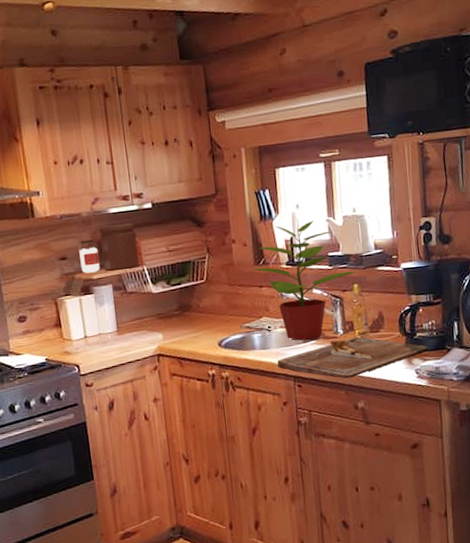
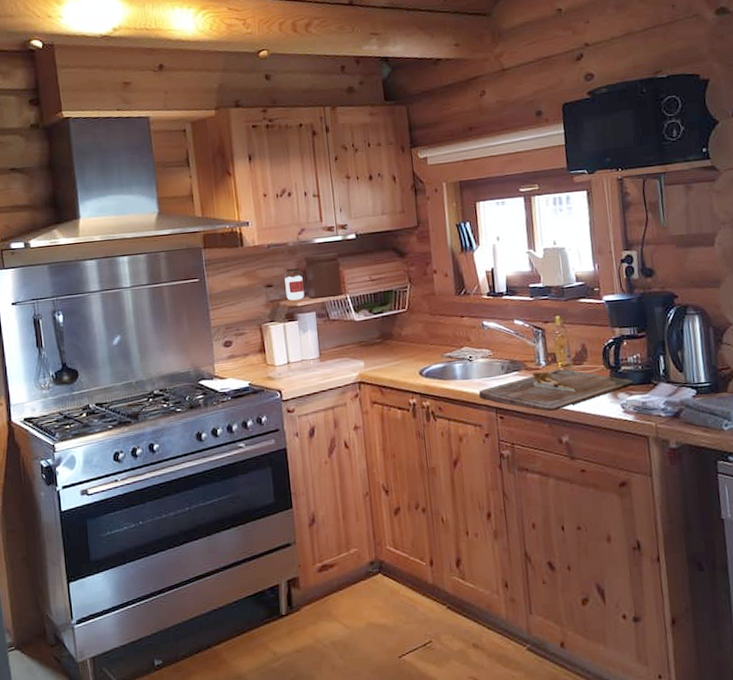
potted plant: present [252,217,357,341] -> none [454,249,558,372]

